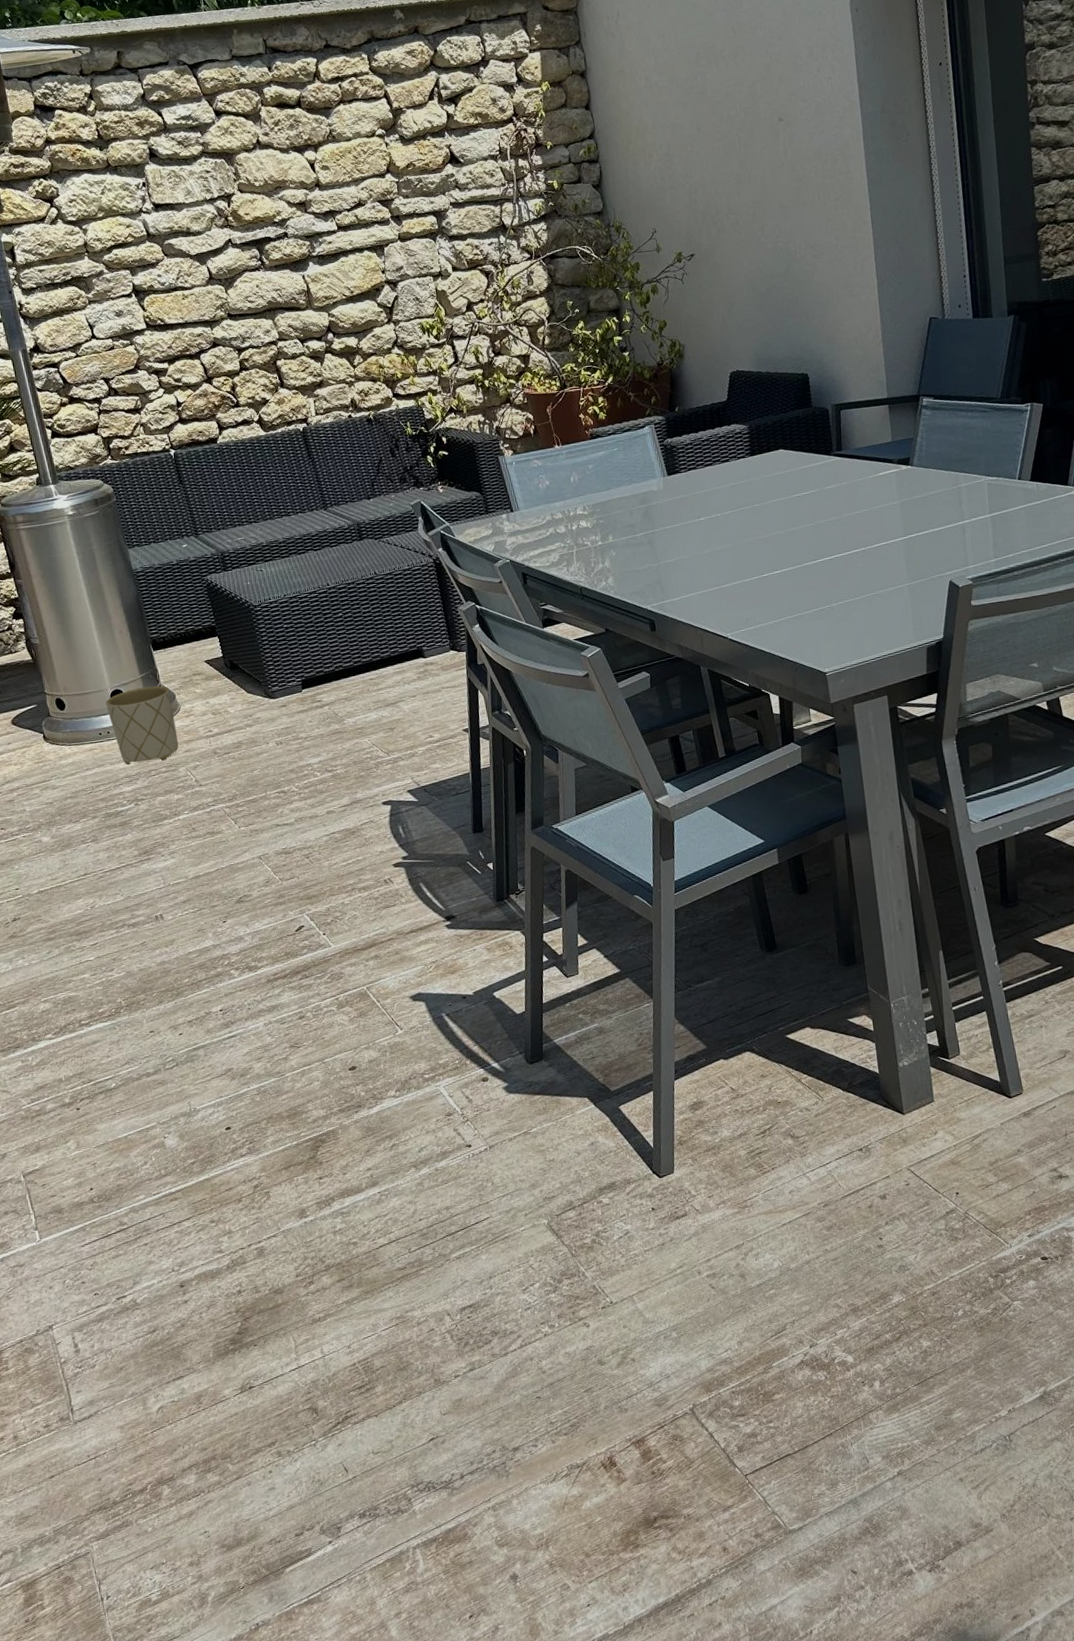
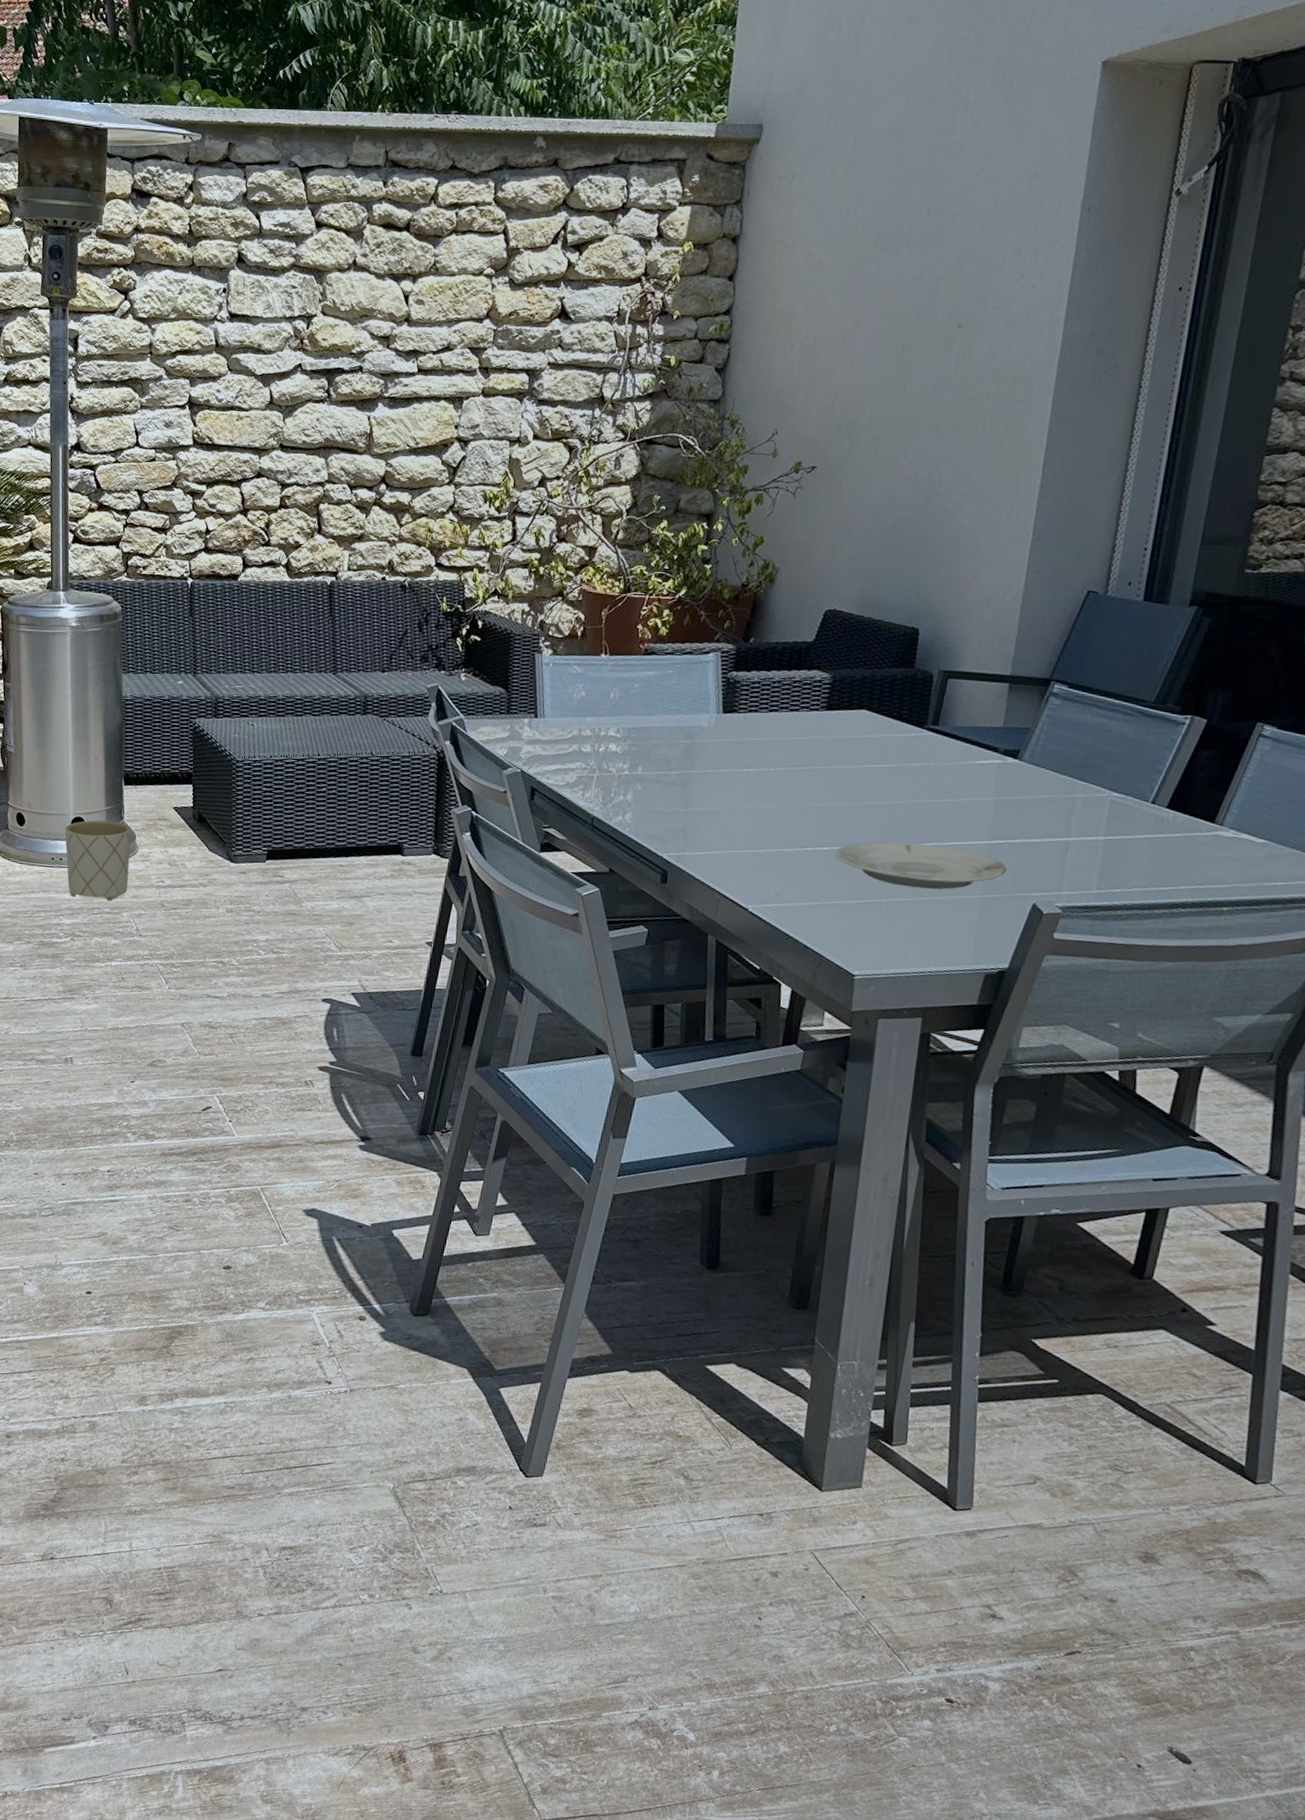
plate: none [786,548,923,590] -> present [835,842,1007,890]

